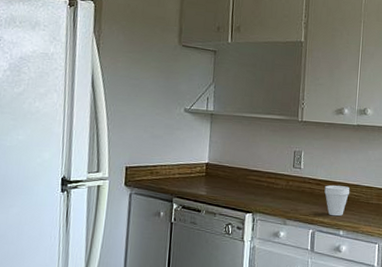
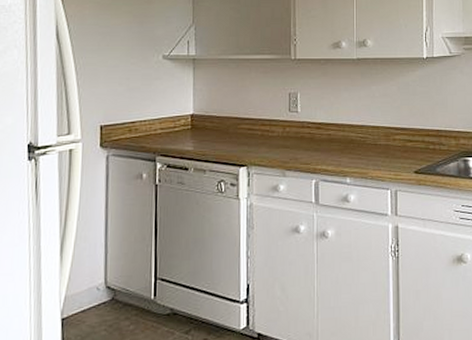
cup: present [324,185,350,217] -> none [326,128,355,163]

